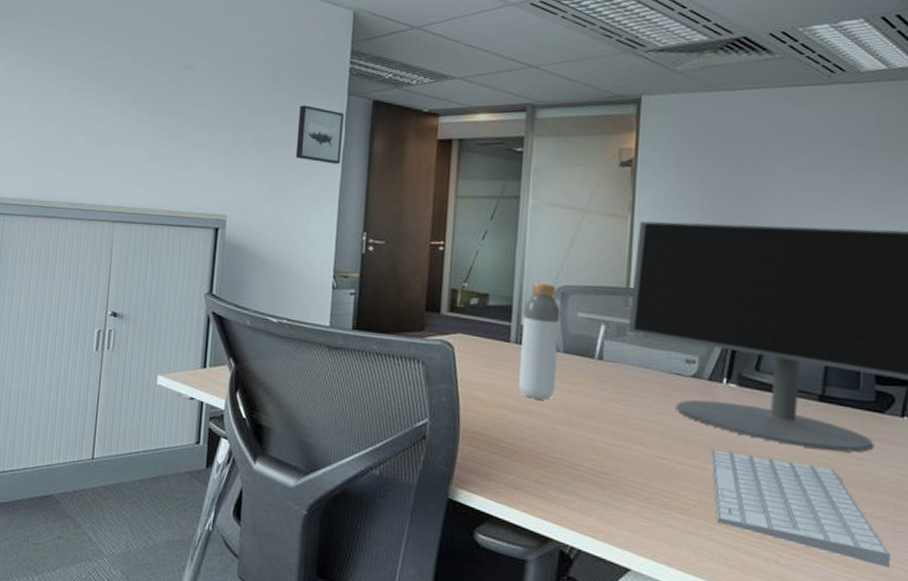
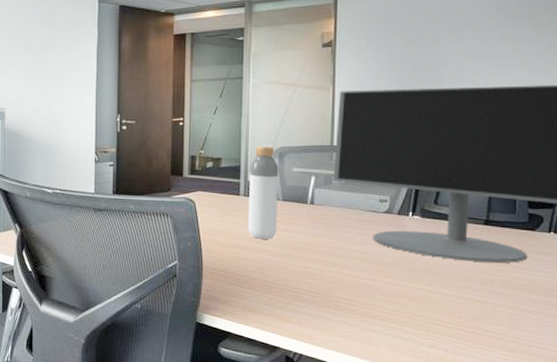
wall art: present [295,105,344,165] -> none [58,13,96,60]
computer keyboard: present [711,449,890,568] -> none [402,268,541,350]

